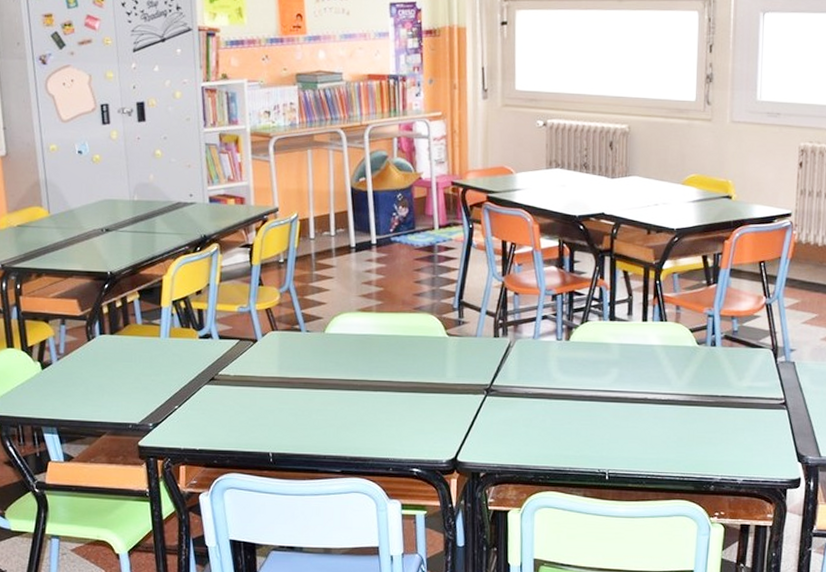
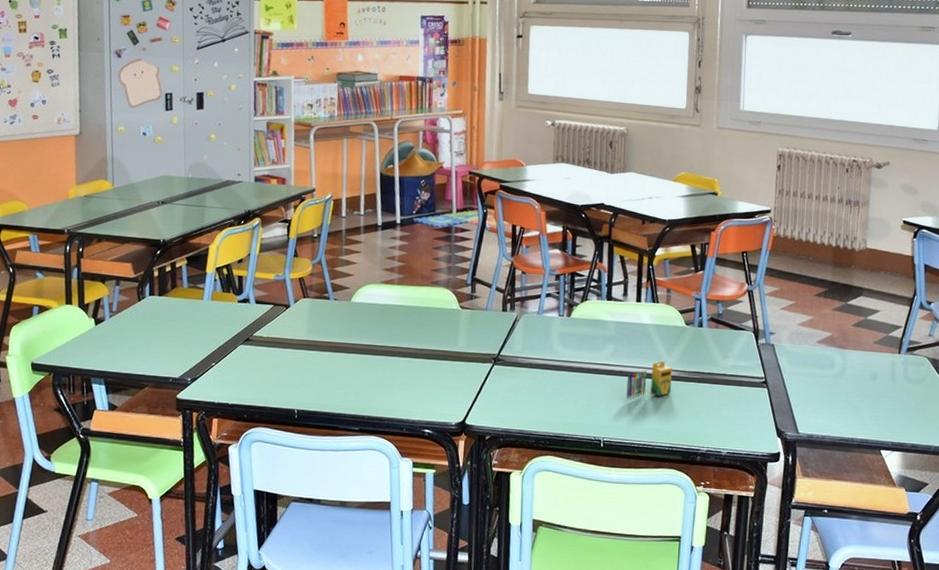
crayon: none [632,384,683,429] -> present [626,360,673,400]

